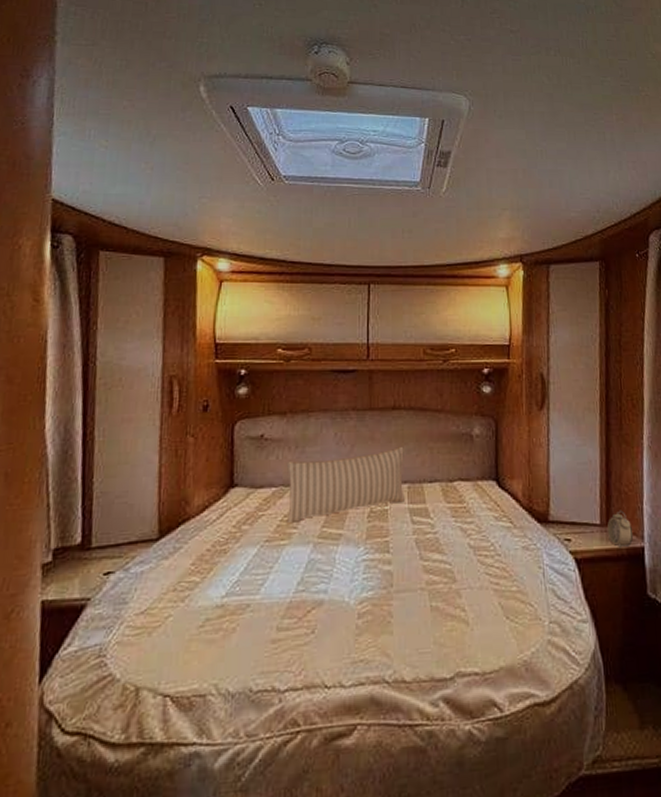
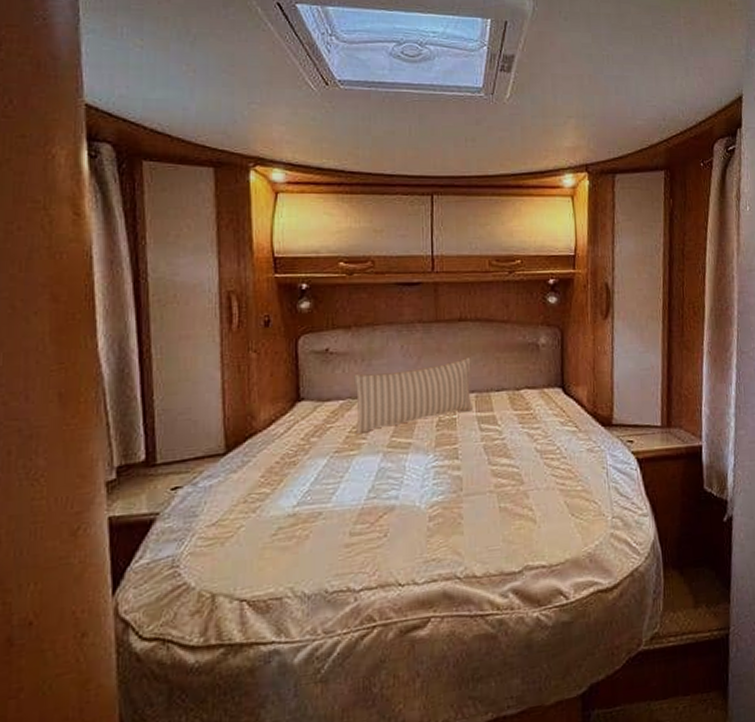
alarm clock: present [607,510,633,549] -> none [668,412,691,448]

